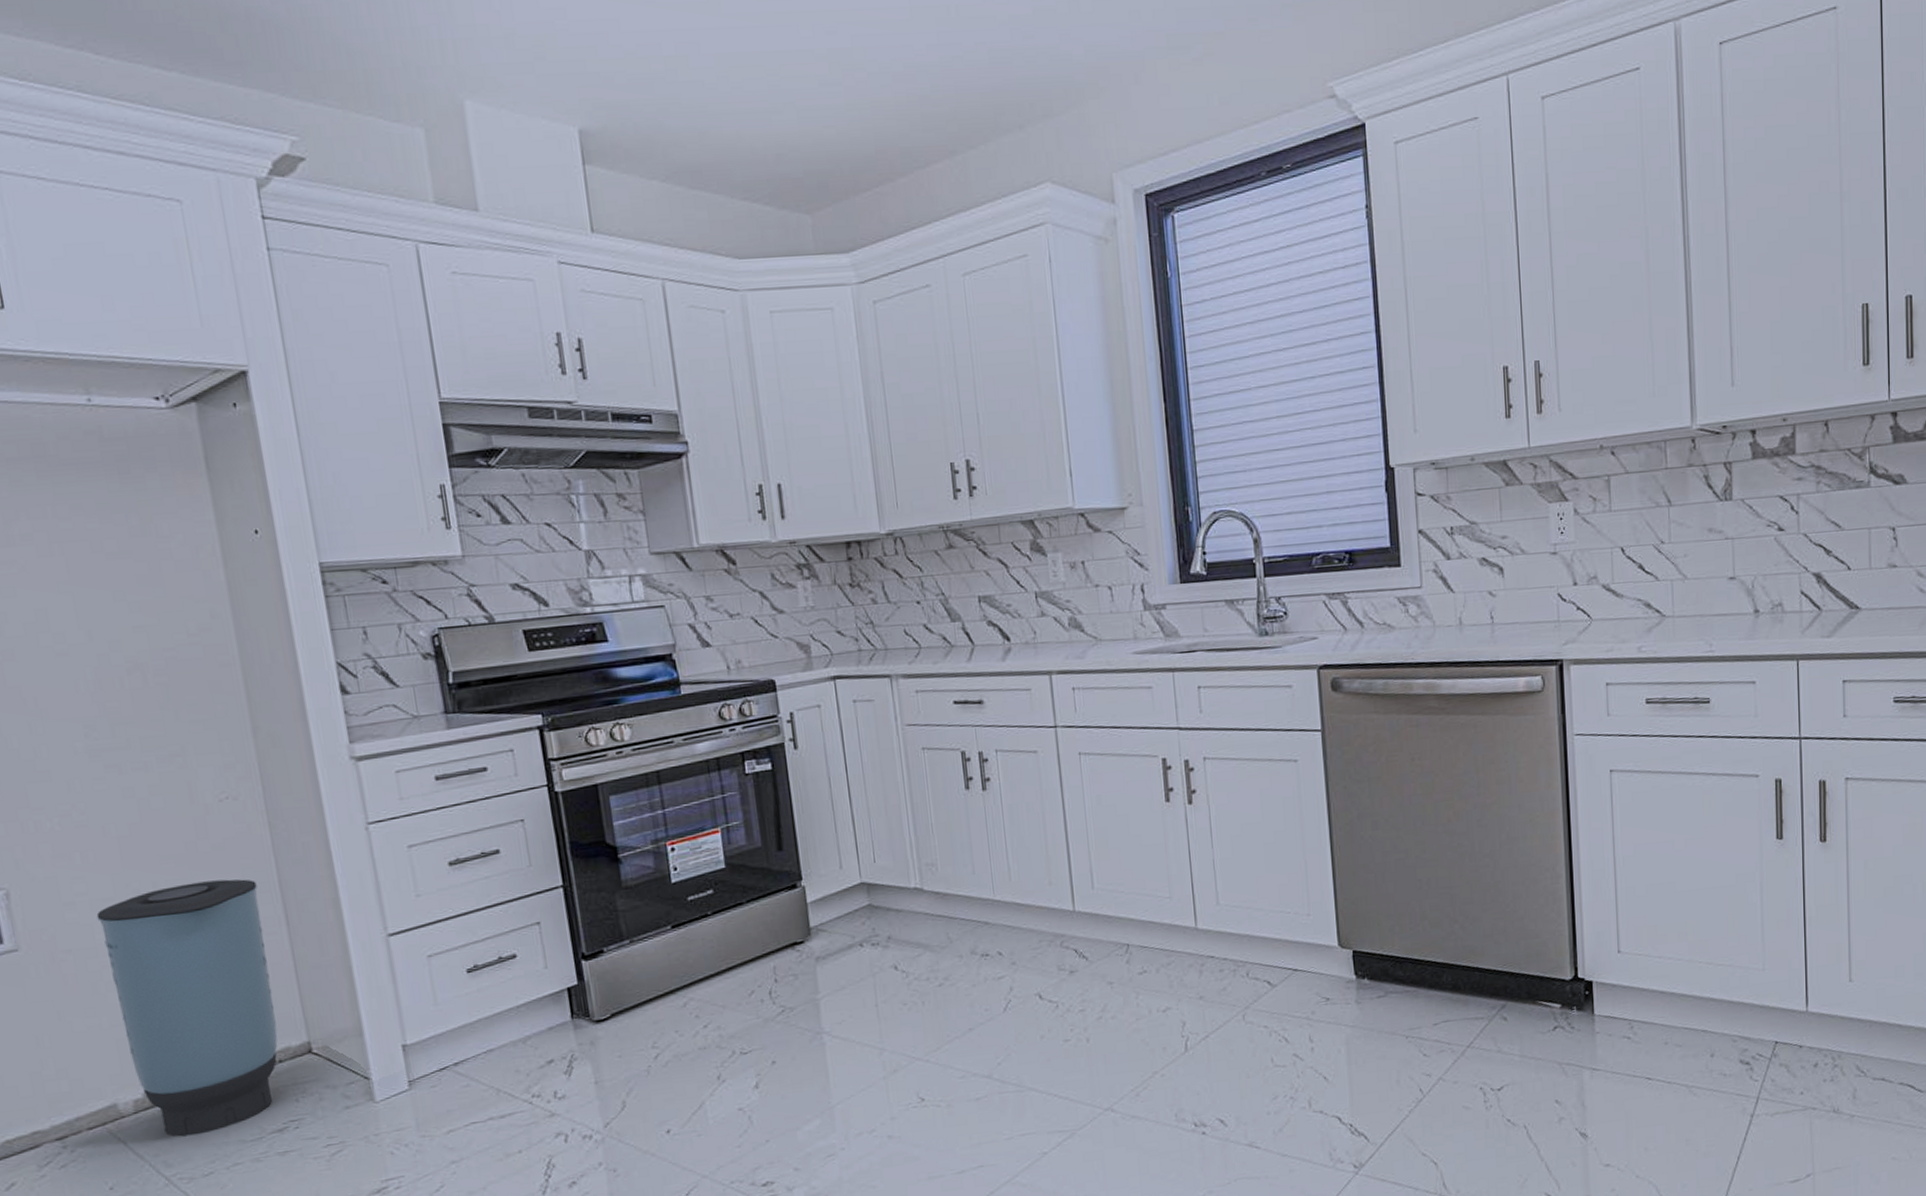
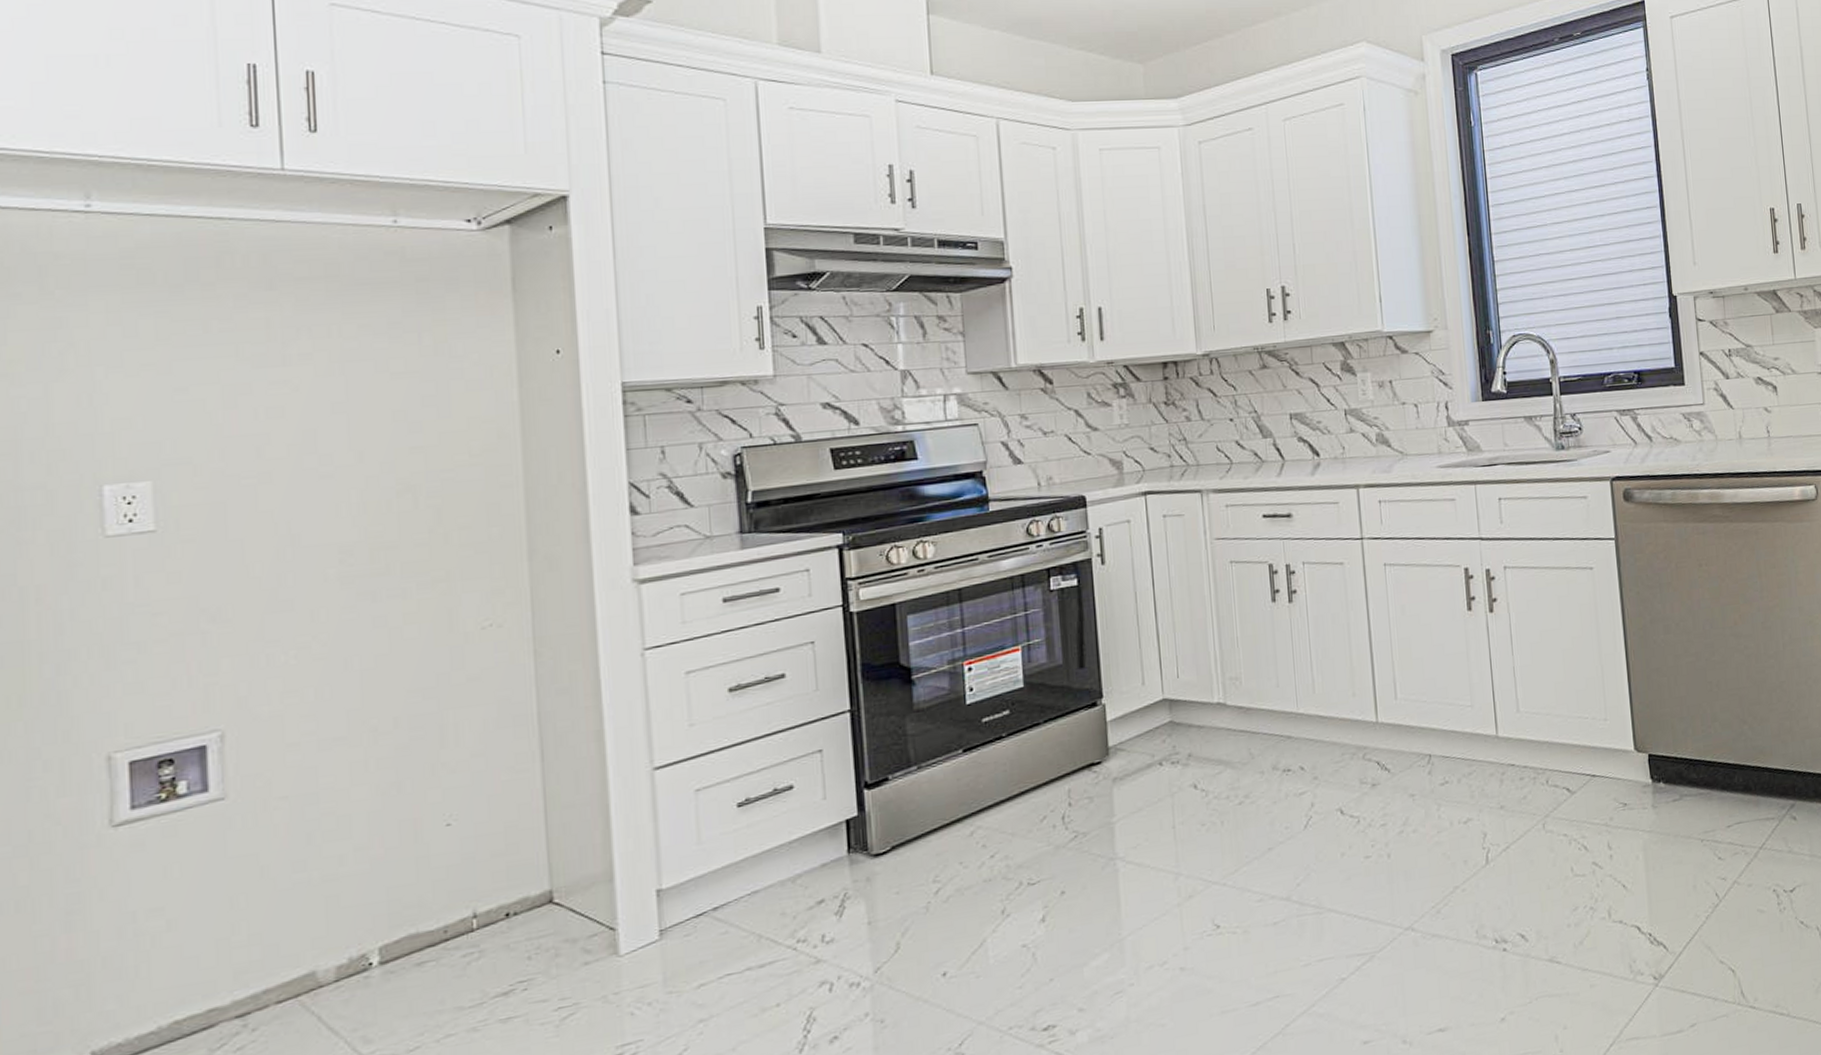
trash can: present [96,879,278,1137] -> none [323,712,516,1007]

